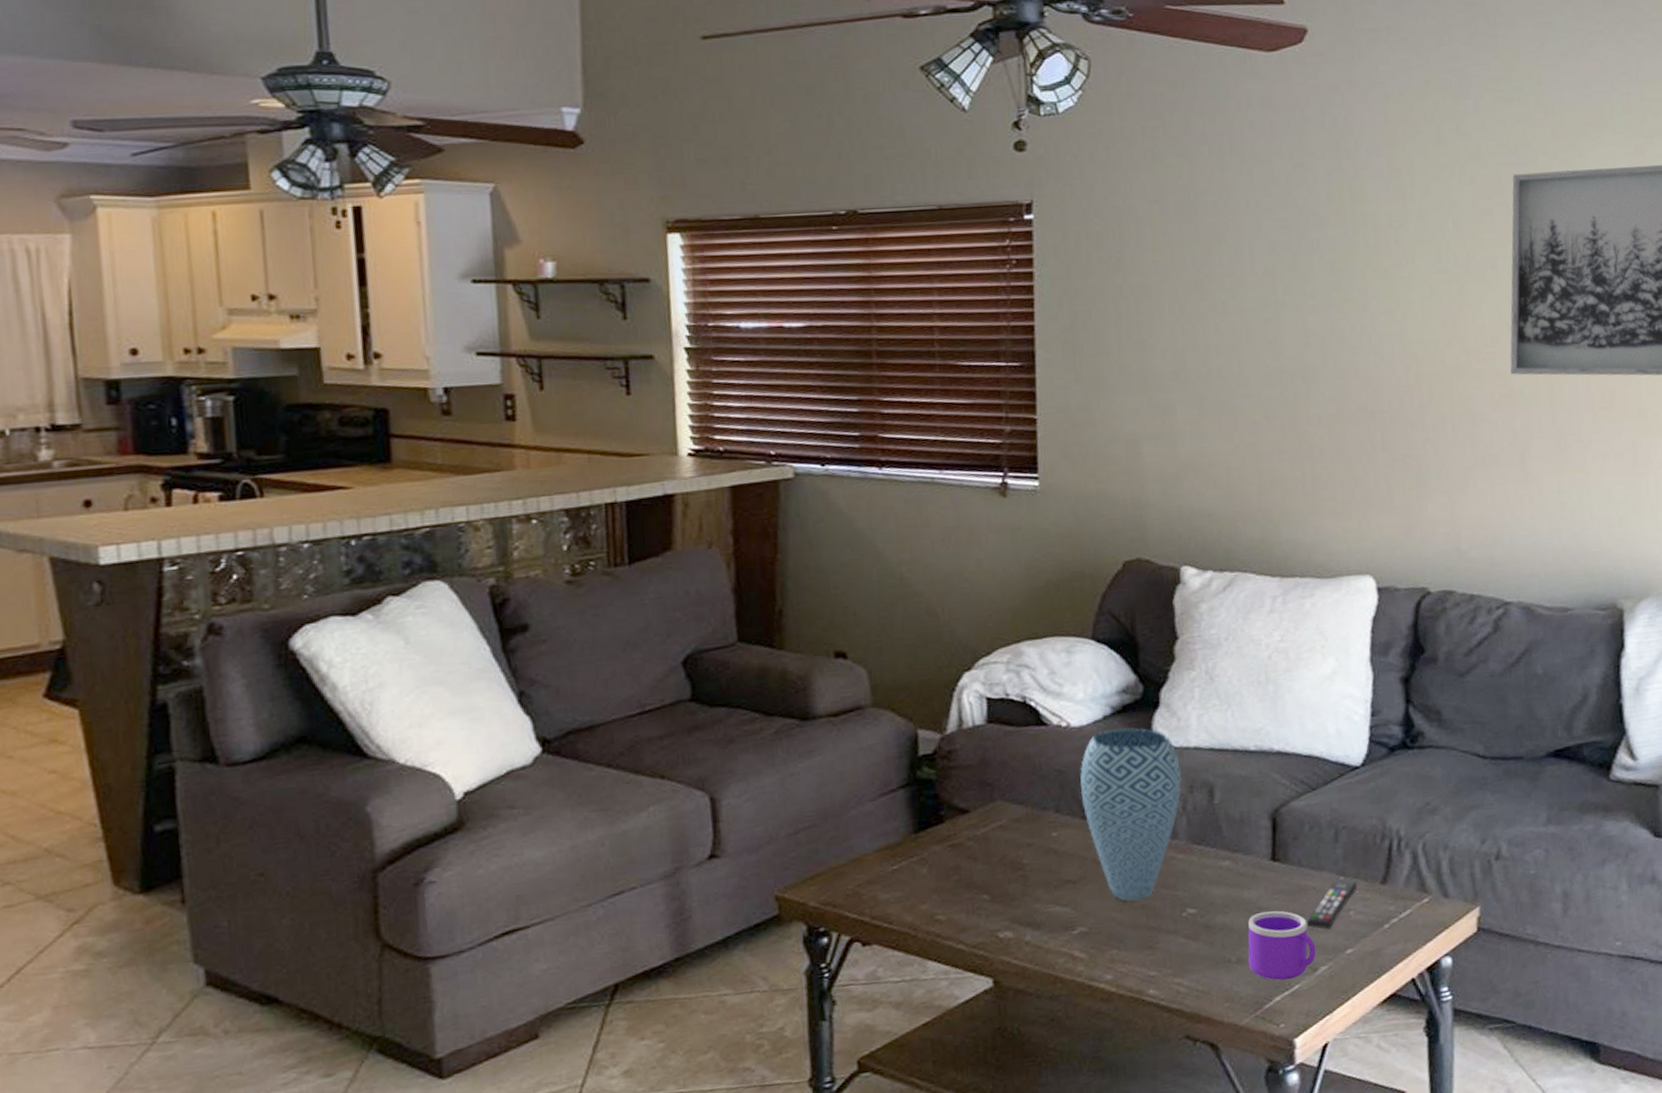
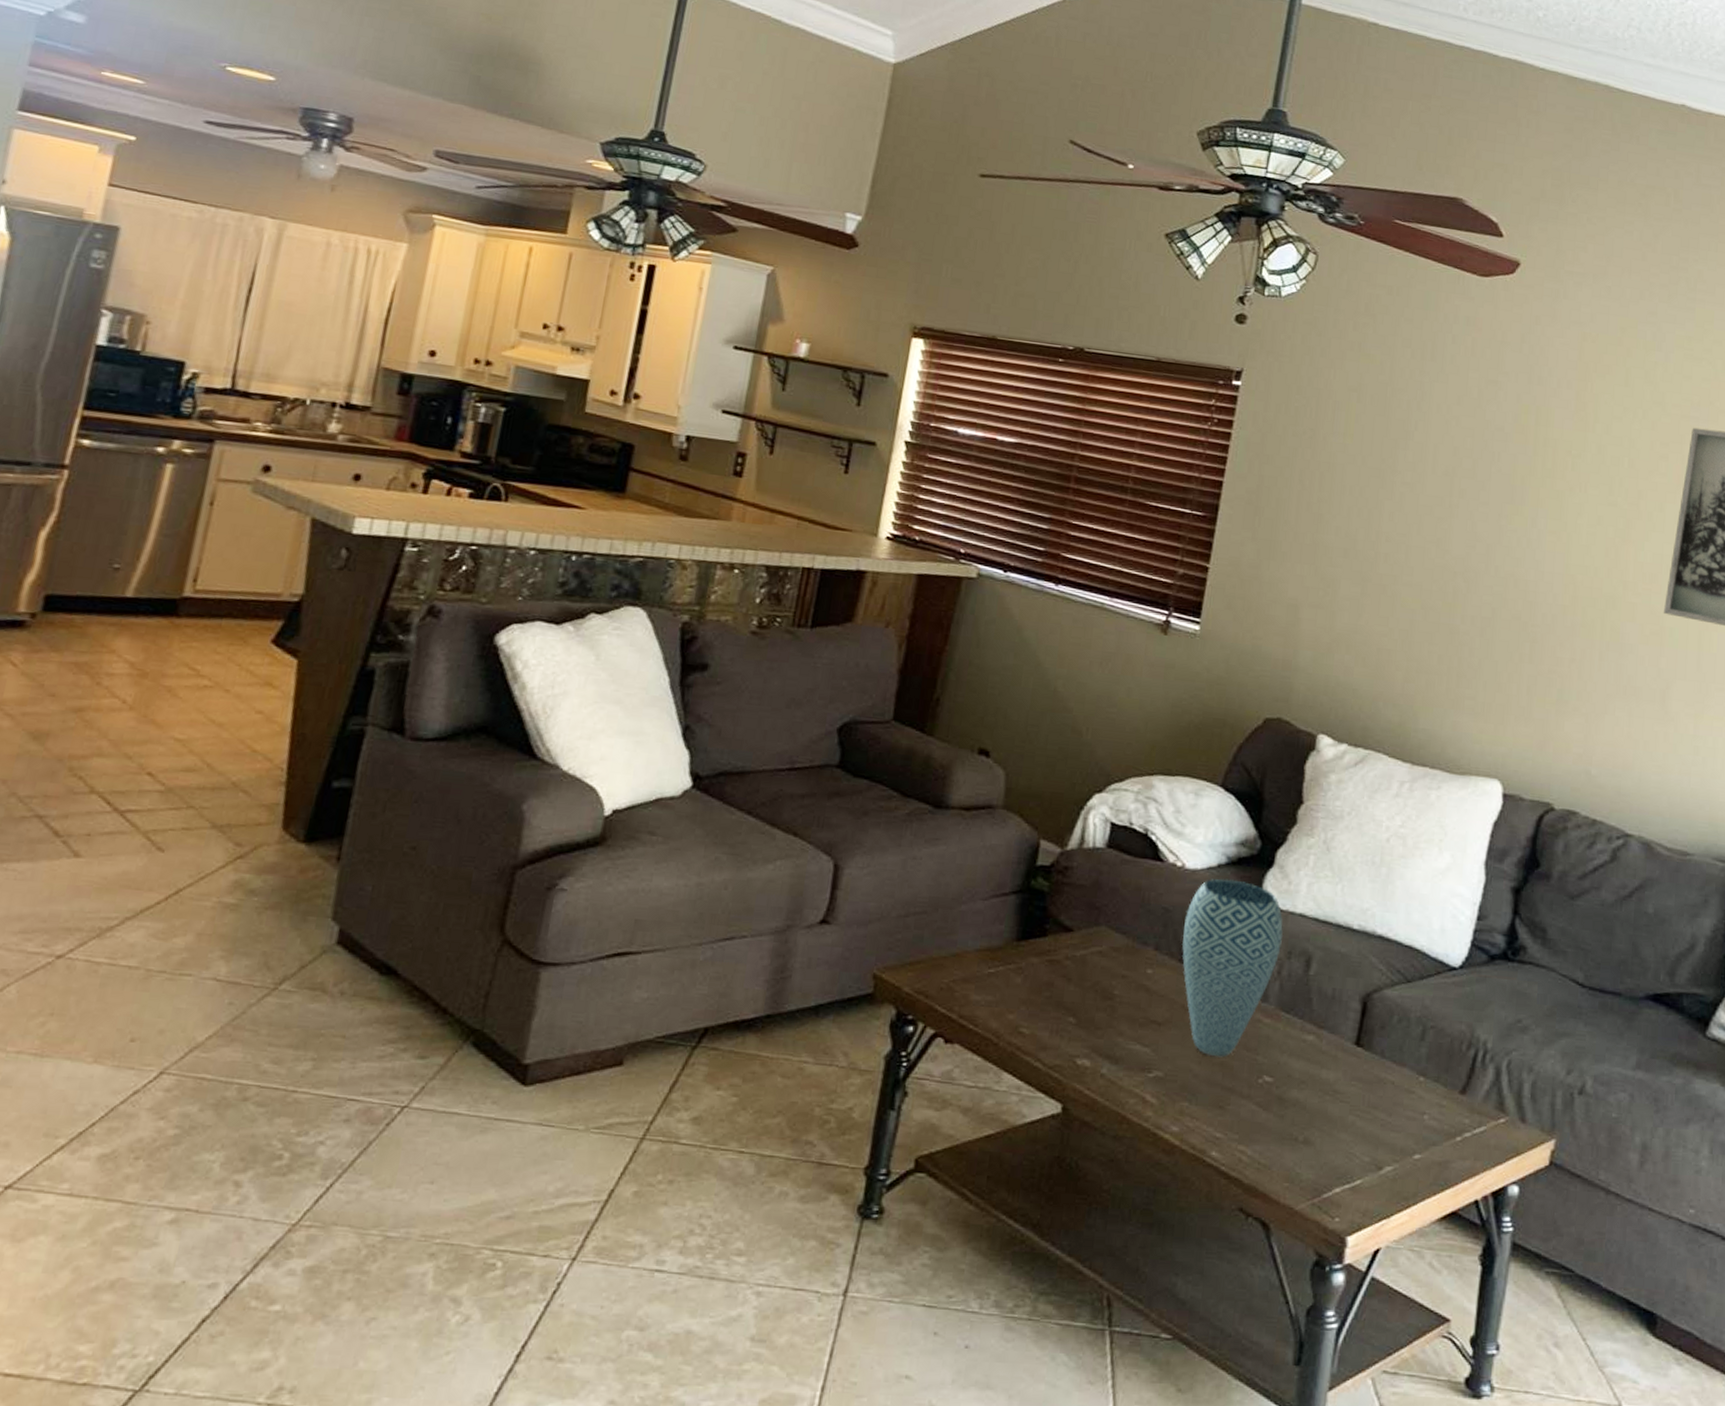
mug: present [1248,910,1317,981] -> none [1315,1095,1385,1173]
remote control: present [1307,878,1358,930] -> none [1379,1078,1437,1129]

